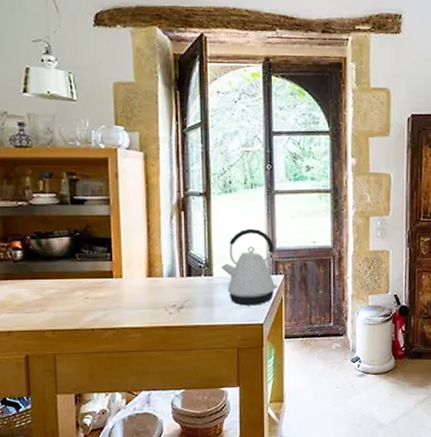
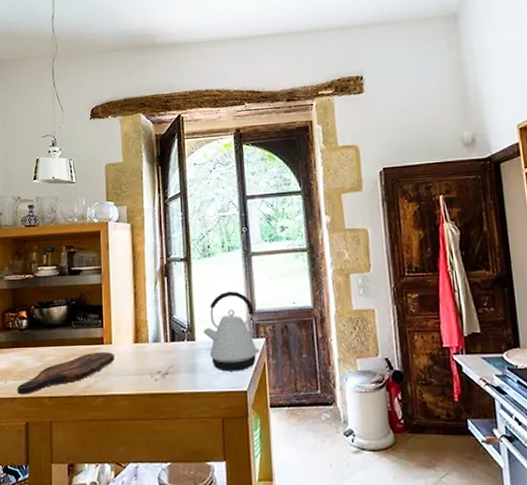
cutting board: none [13,285,125,328] -> present [17,351,114,395]

